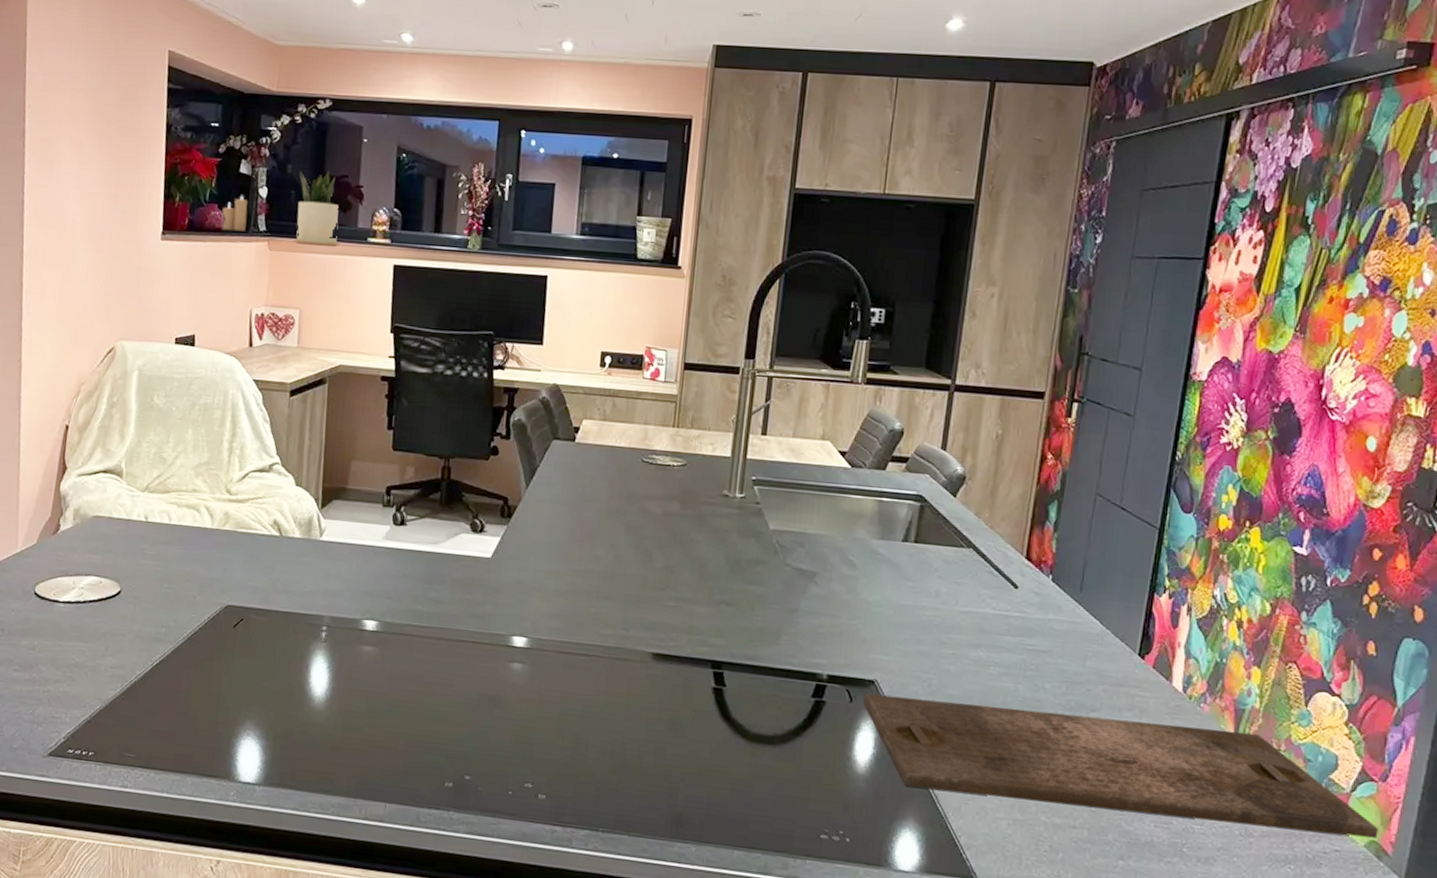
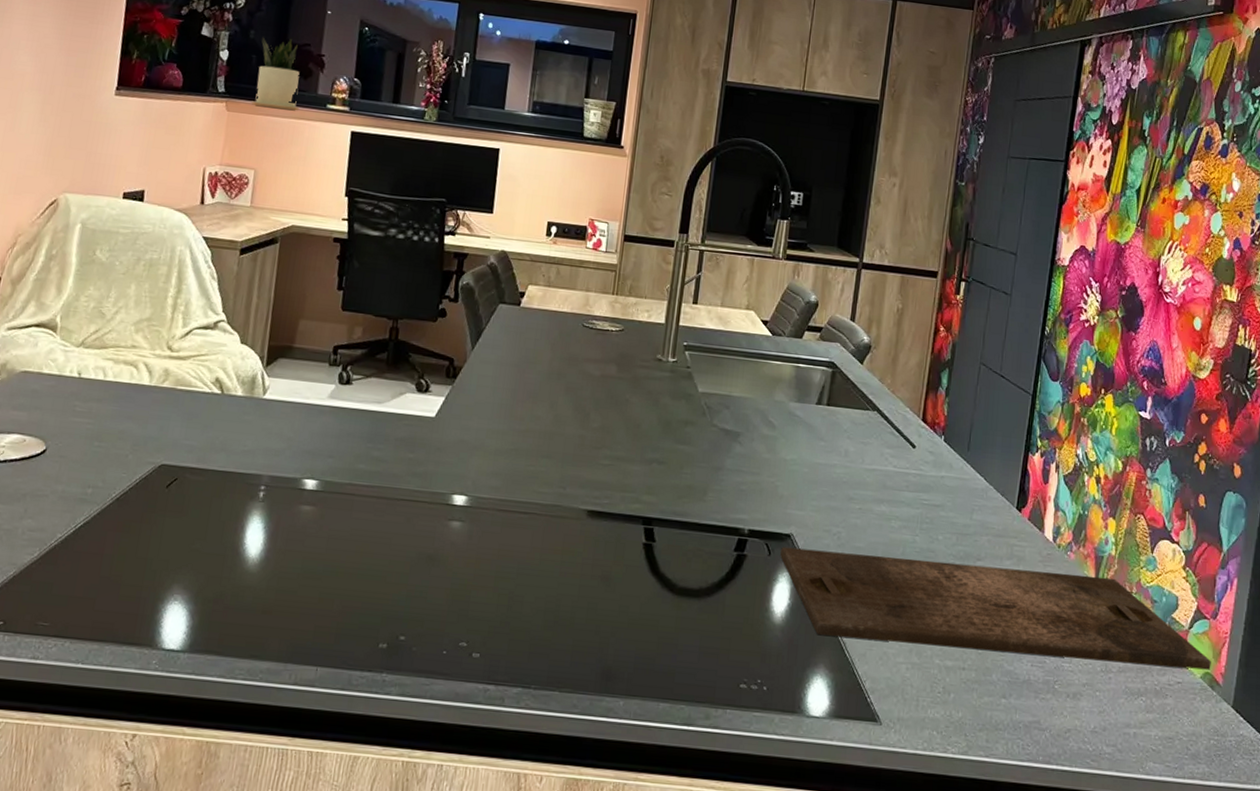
candle: present [221,195,248,232] -> none [178,57,208,92]

